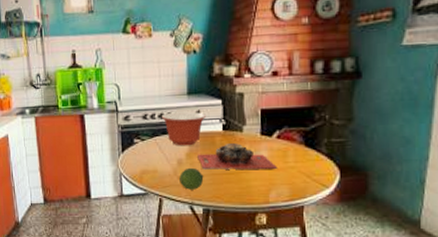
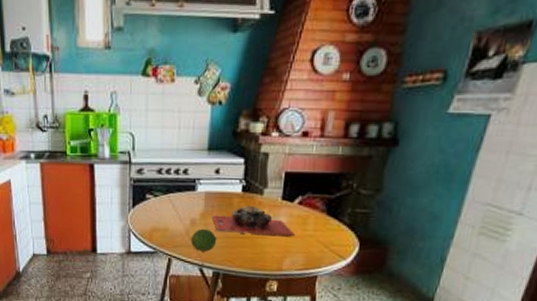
mixing bowl: present [161,111,206,146] -> none [177,168,225,206]

